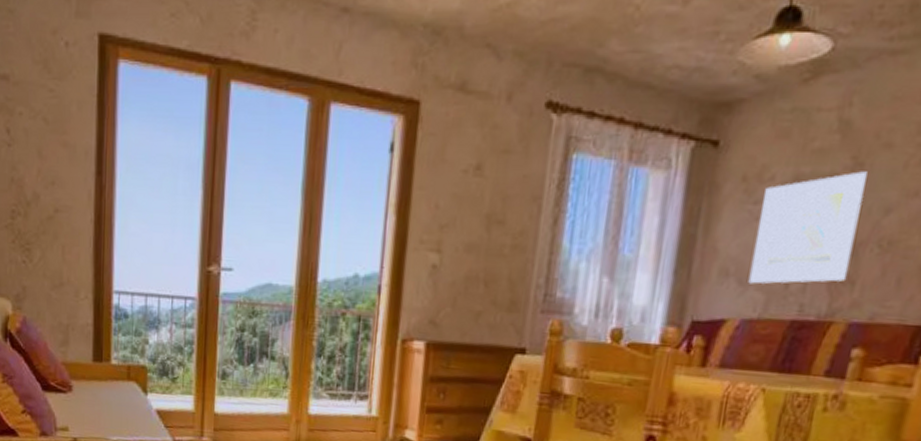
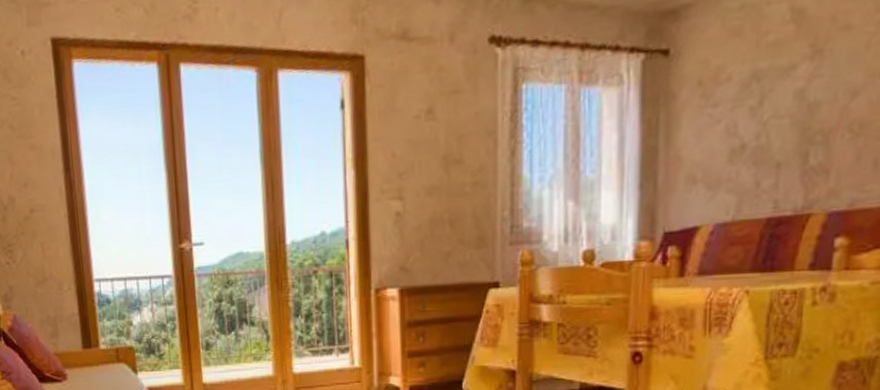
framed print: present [748,171,868,284] -> none [717,57,828,188]

